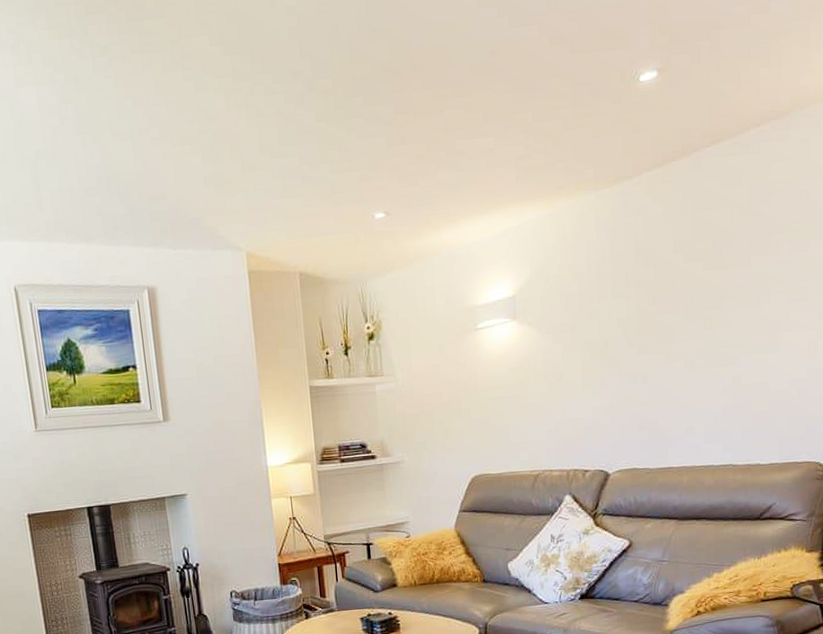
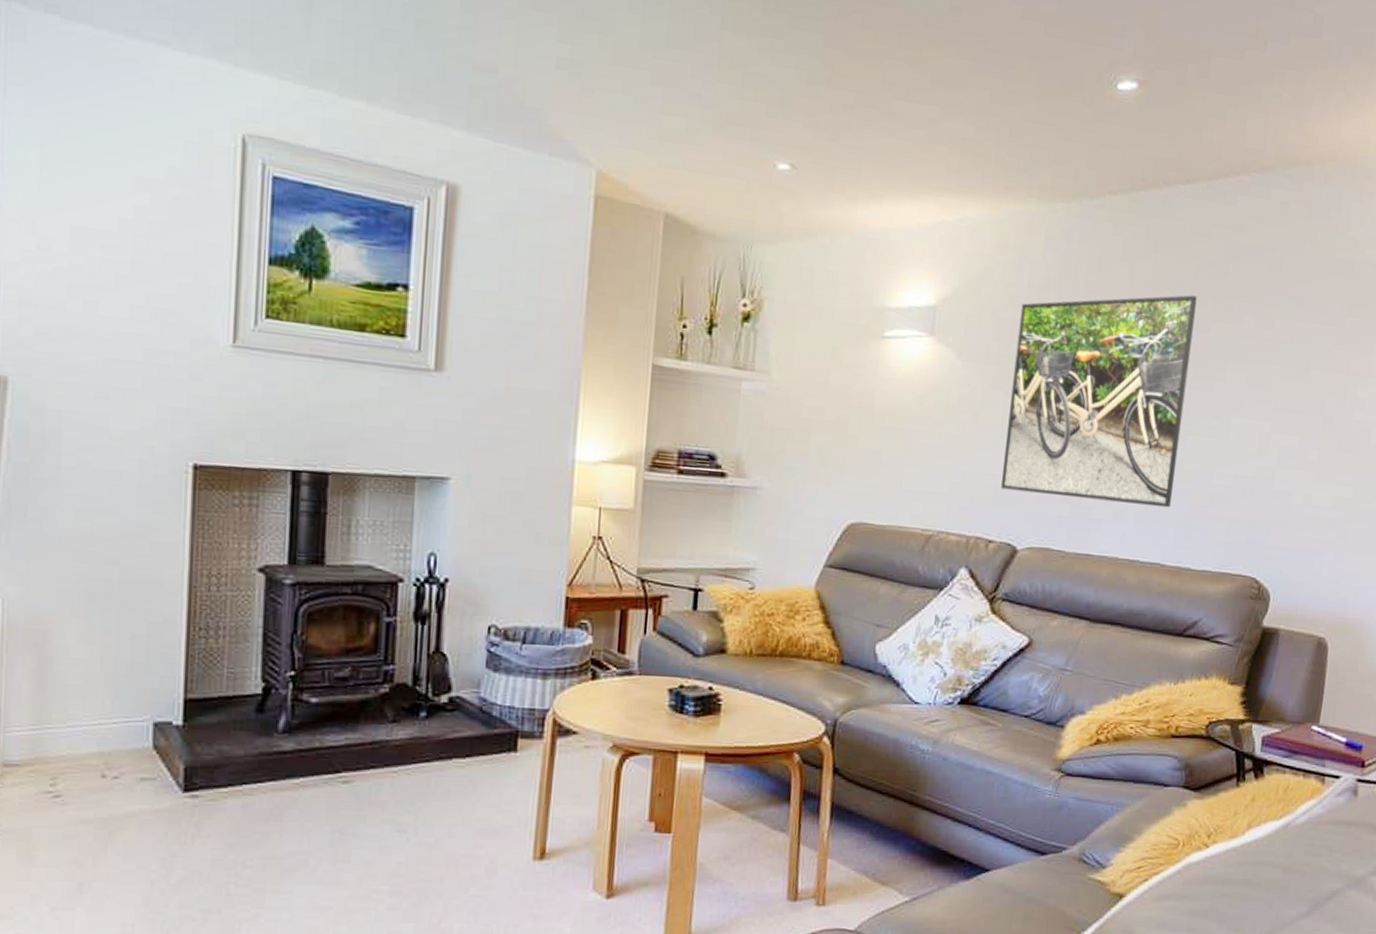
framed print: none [584,238,736,429] -> present [1001,295,1197,508]

